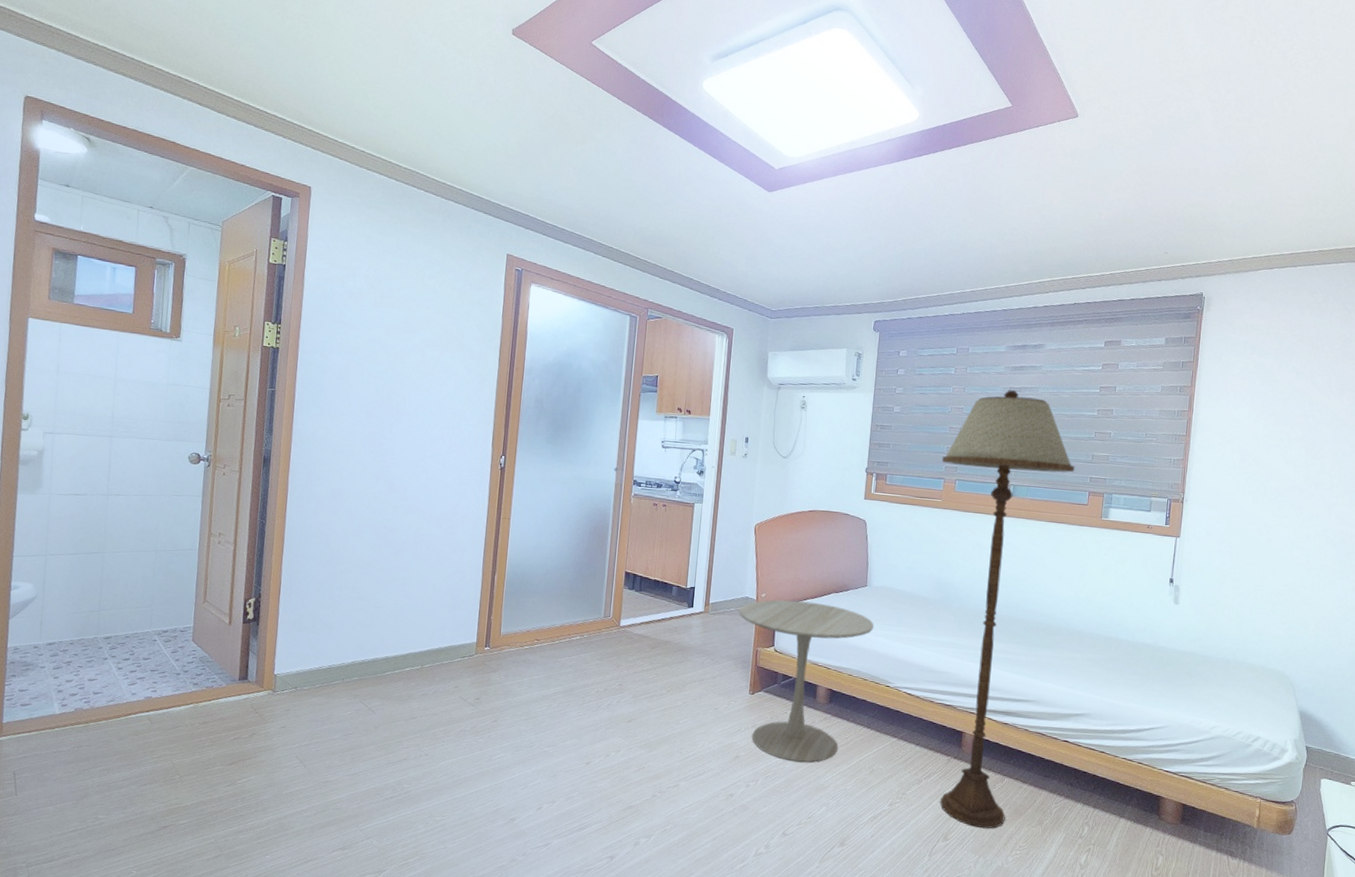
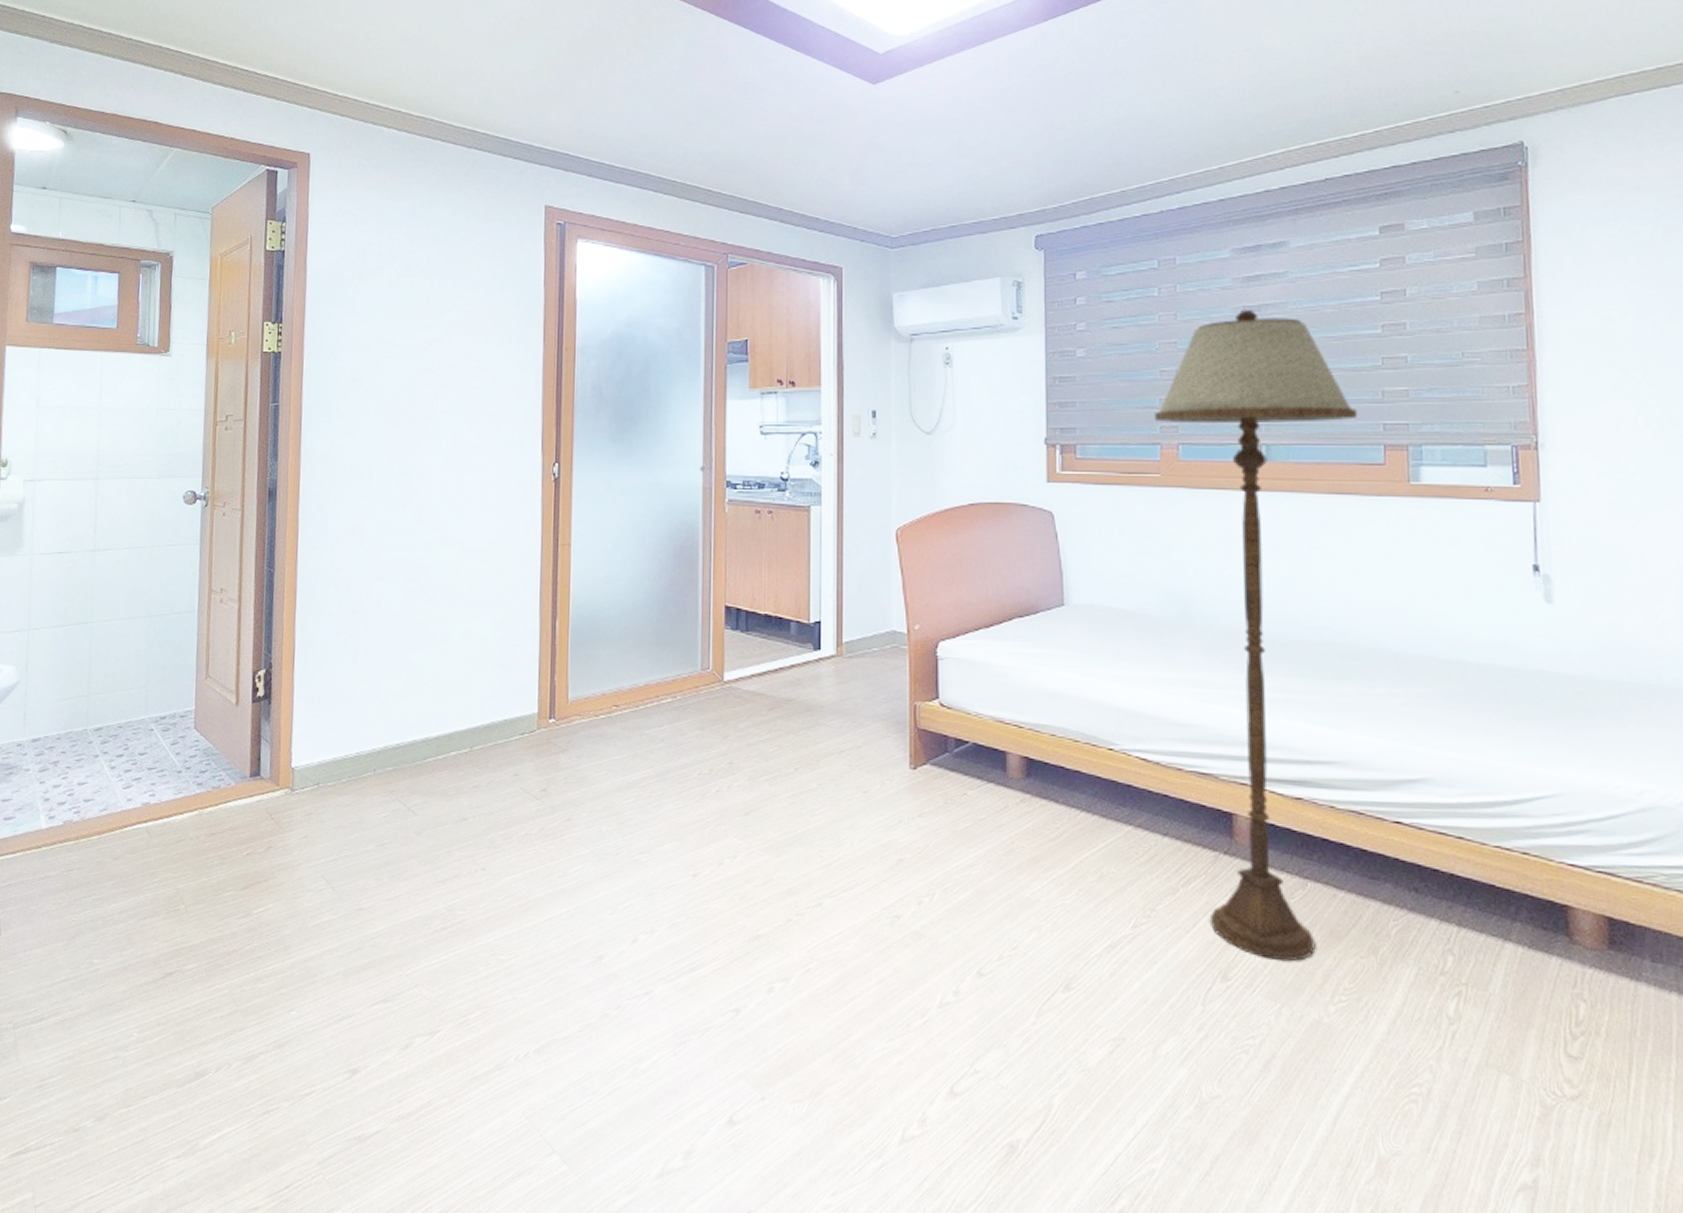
side table: present [739,599,874,763] -> none [885,631,1081,867]

